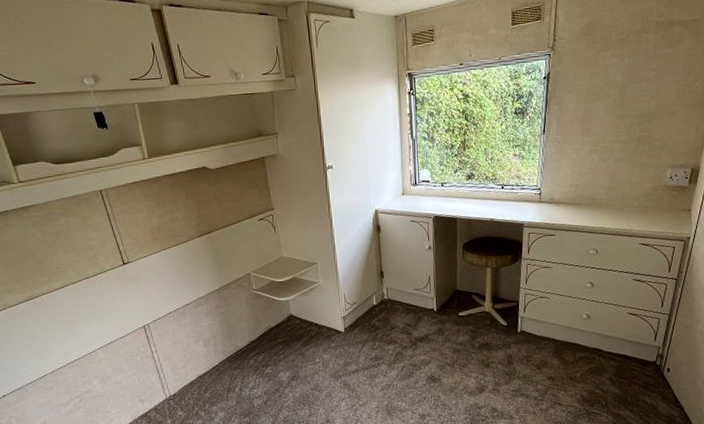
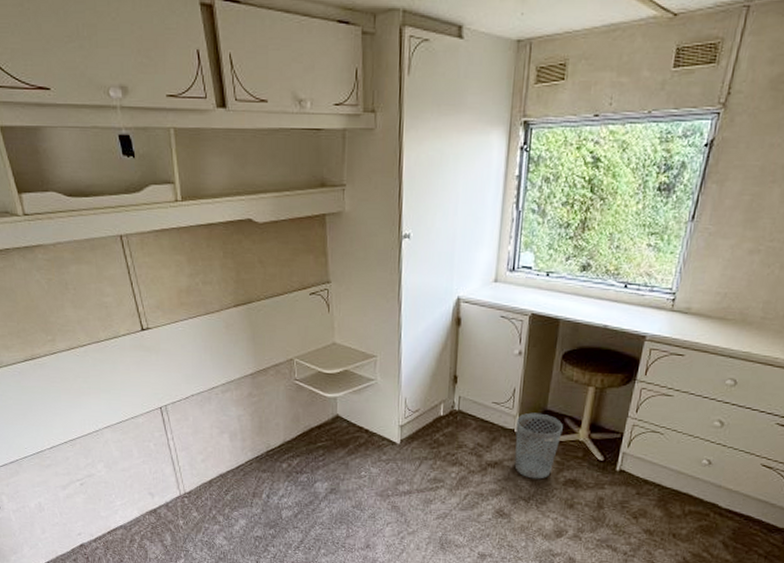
wastebasket: none [435,293,472,347] -> present [514,412,563,479]

